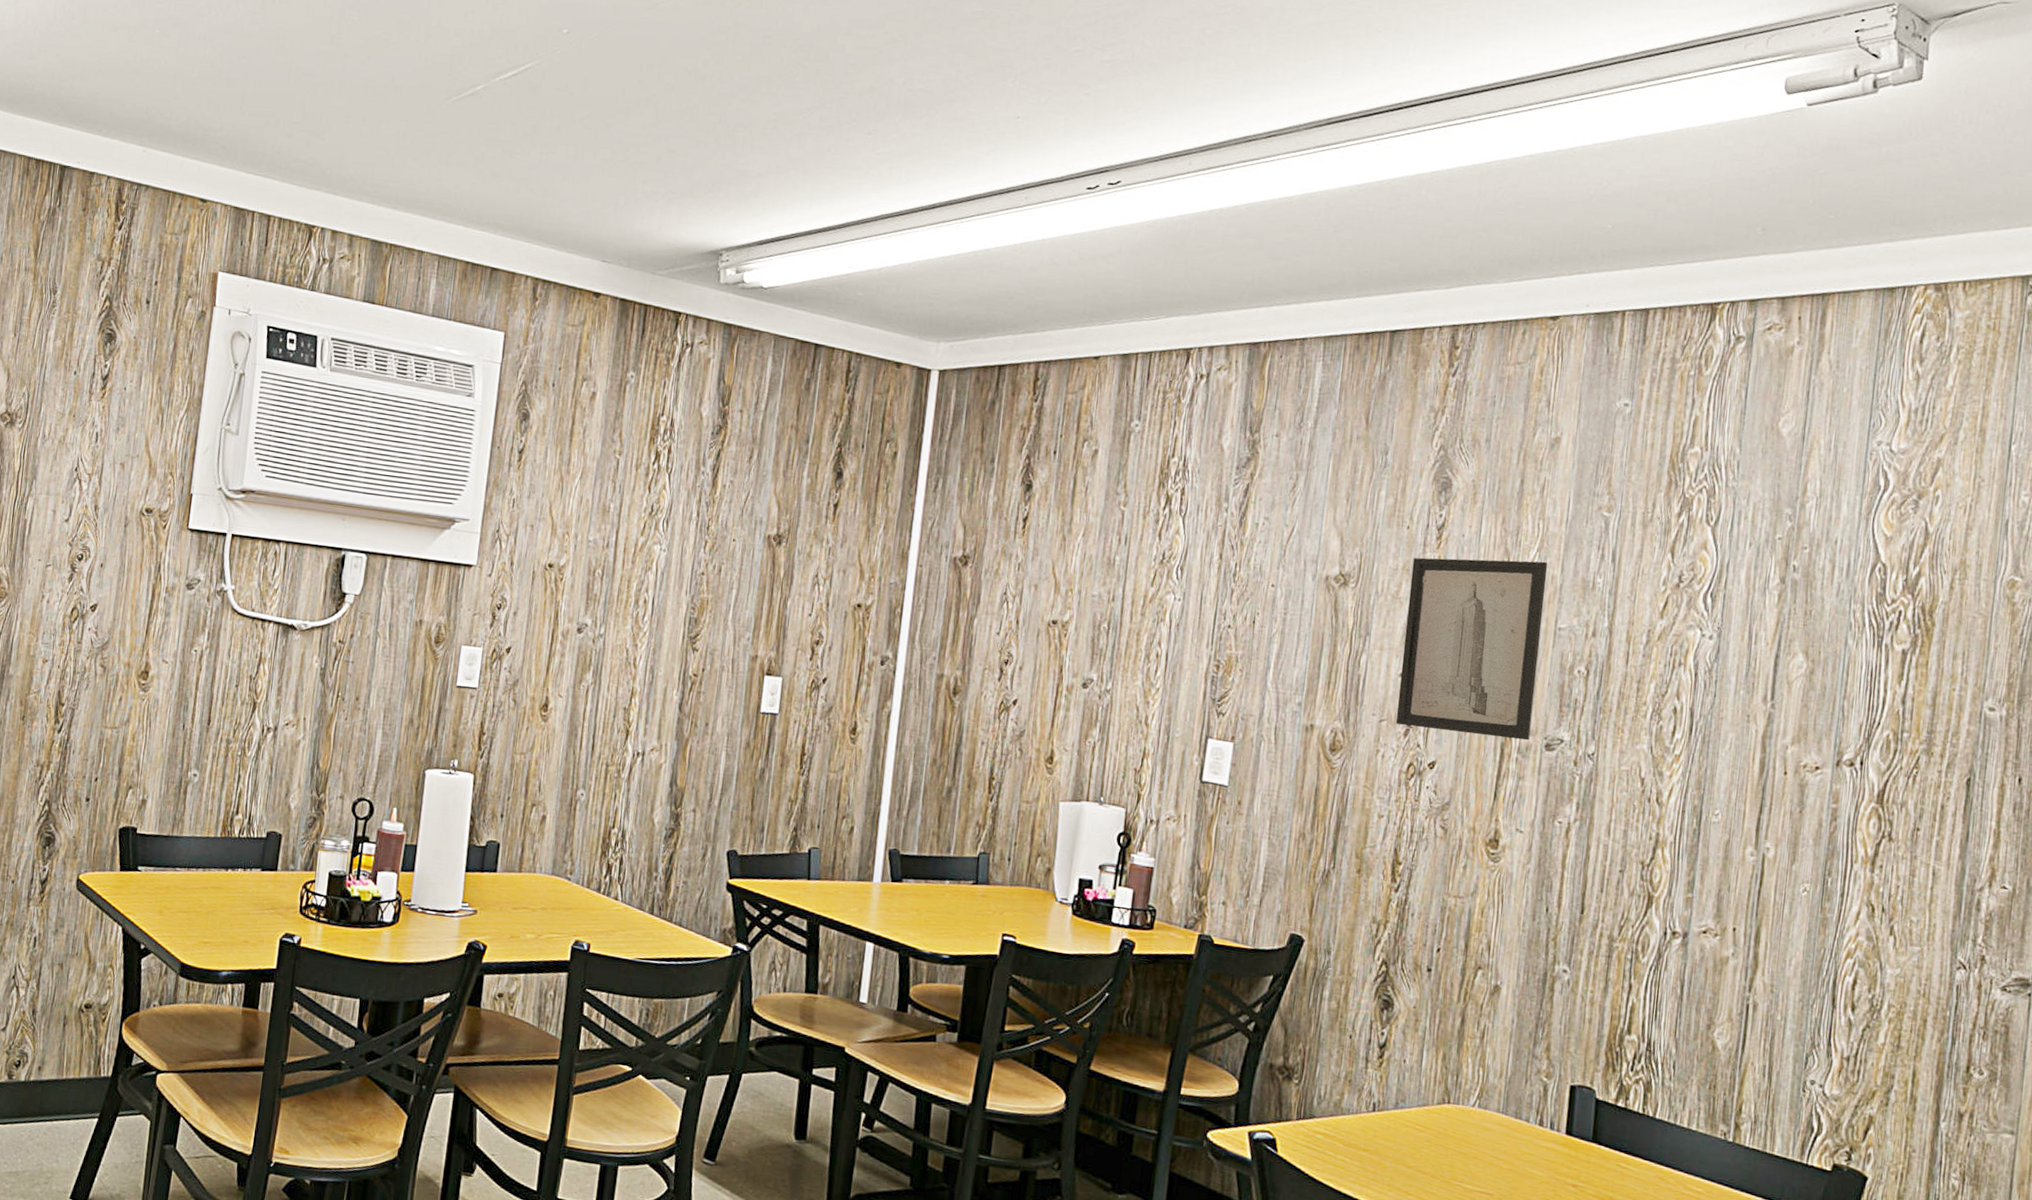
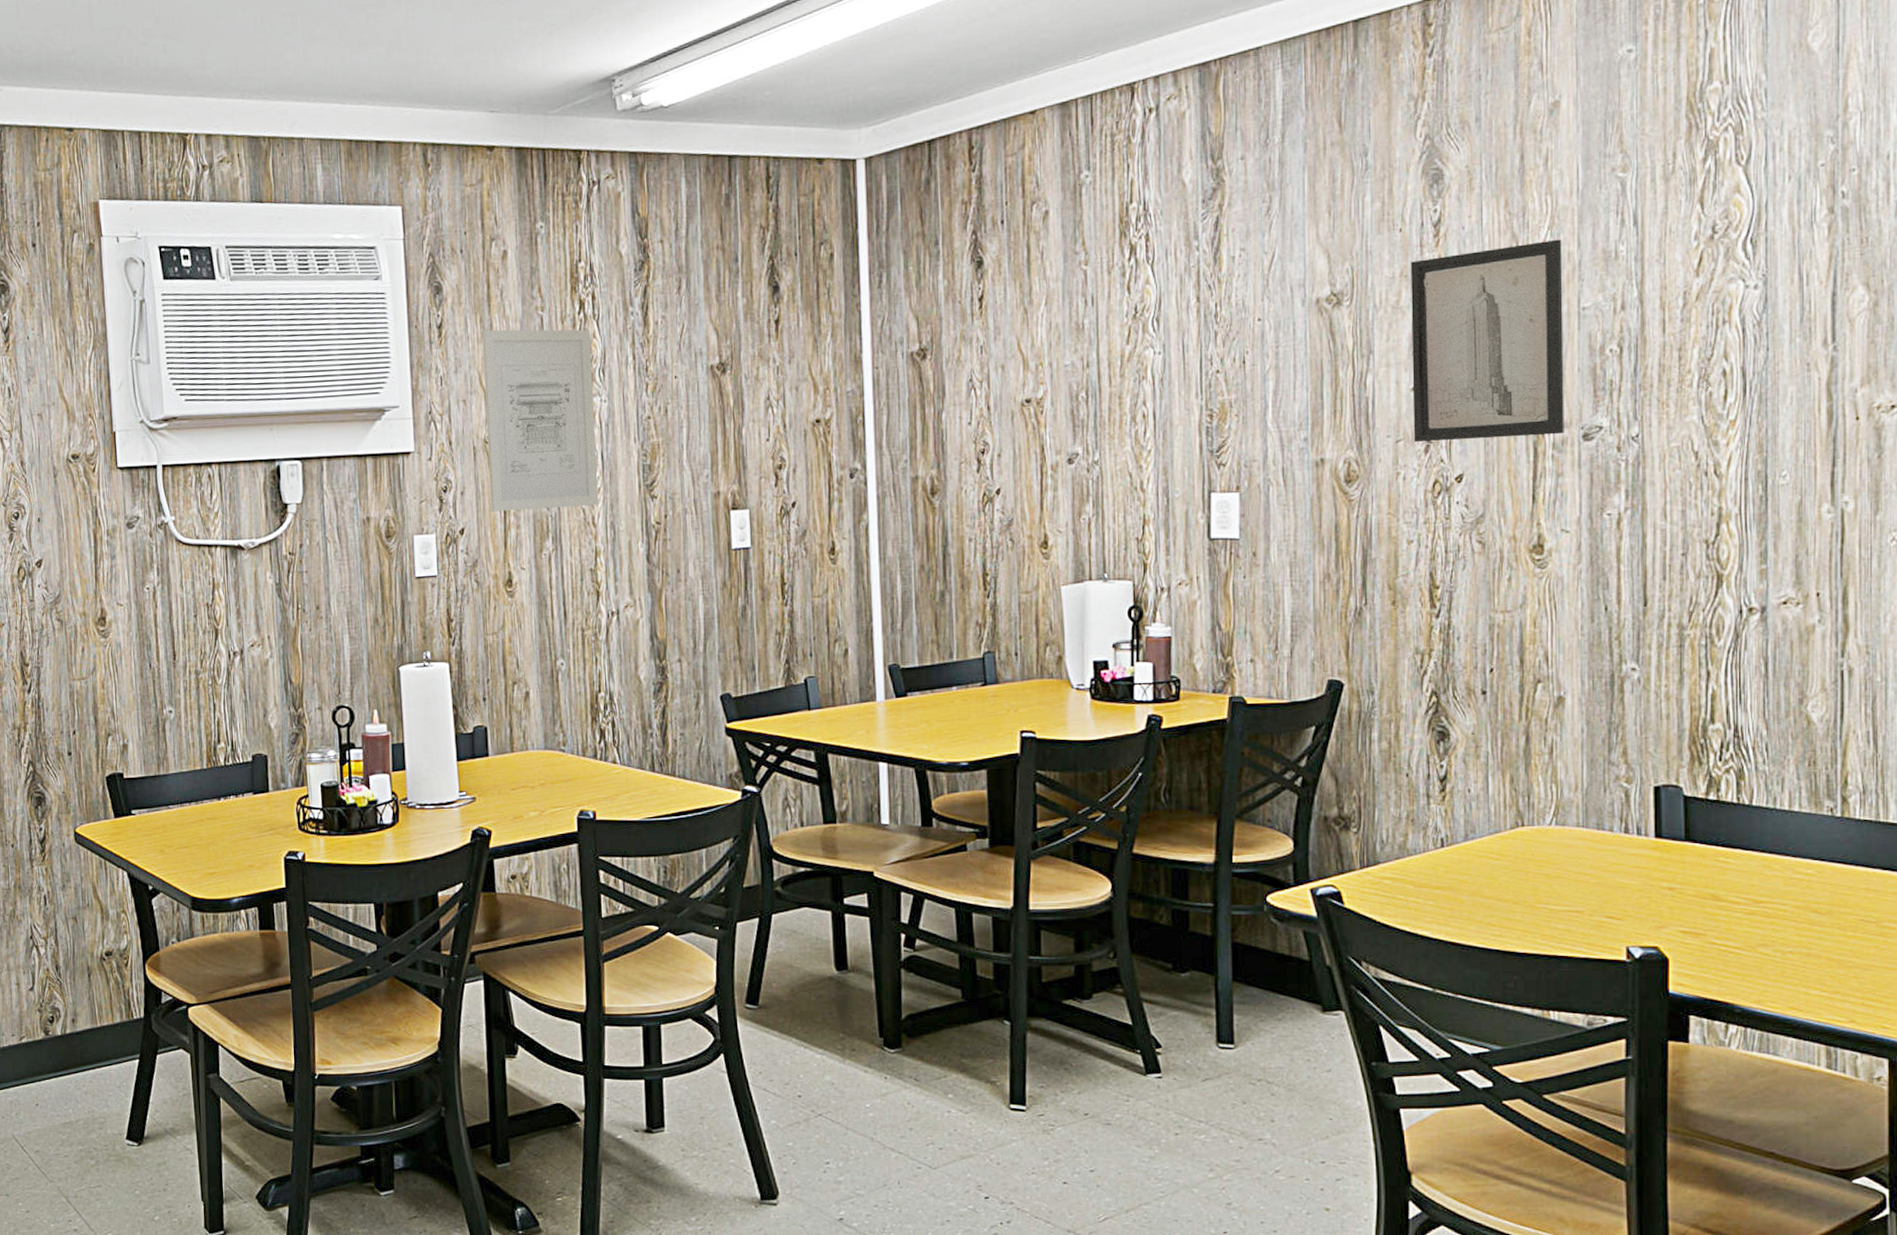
wall art: none [539,463,662,648] -> present [482,329,599,512]

